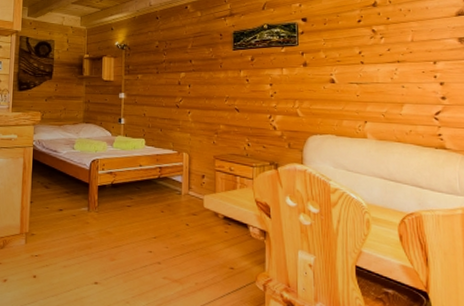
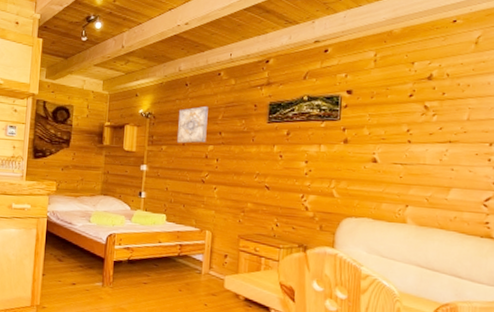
wall art: none [152,37,178,72] -> present [177,106,208,144]

